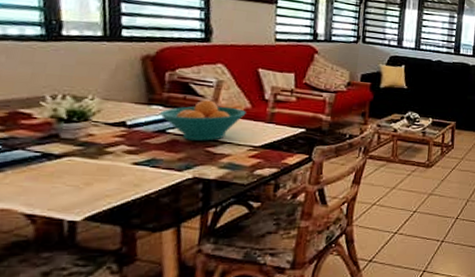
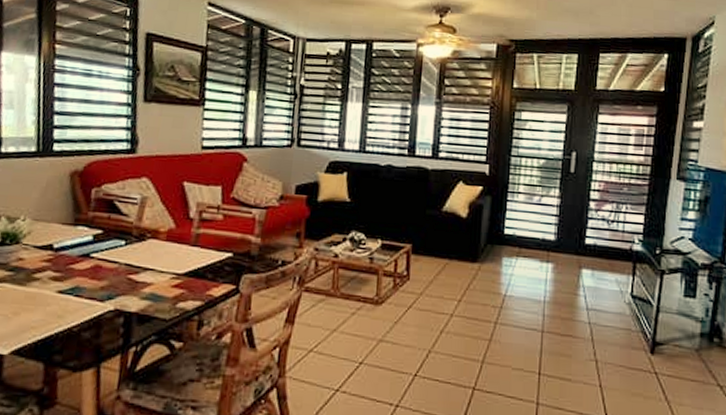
fruit bowl: present [160,100,246,141] -> none [85,219,170,267]

